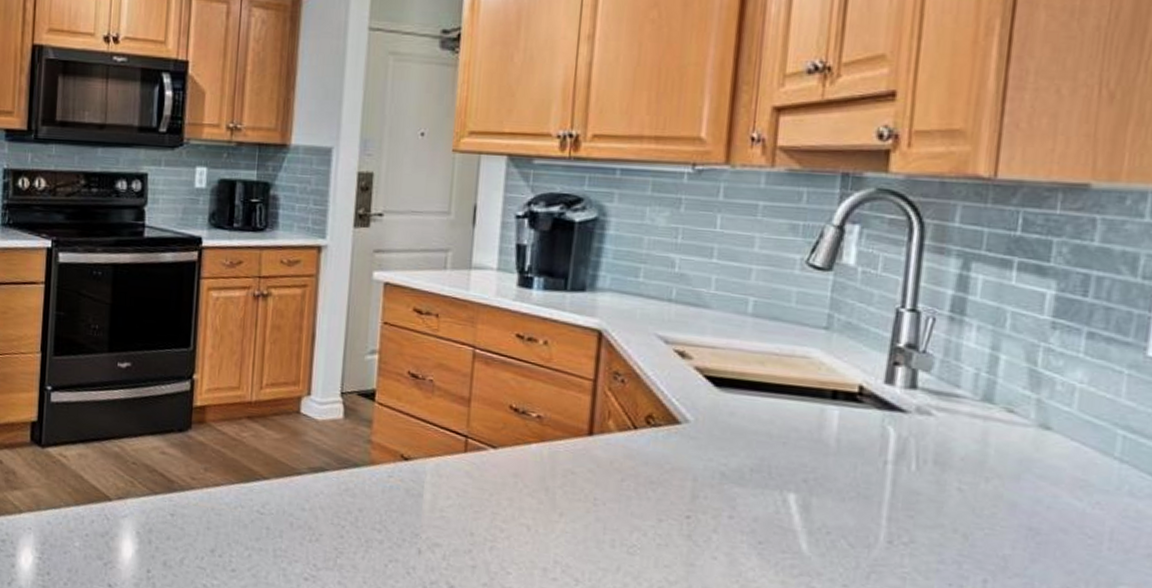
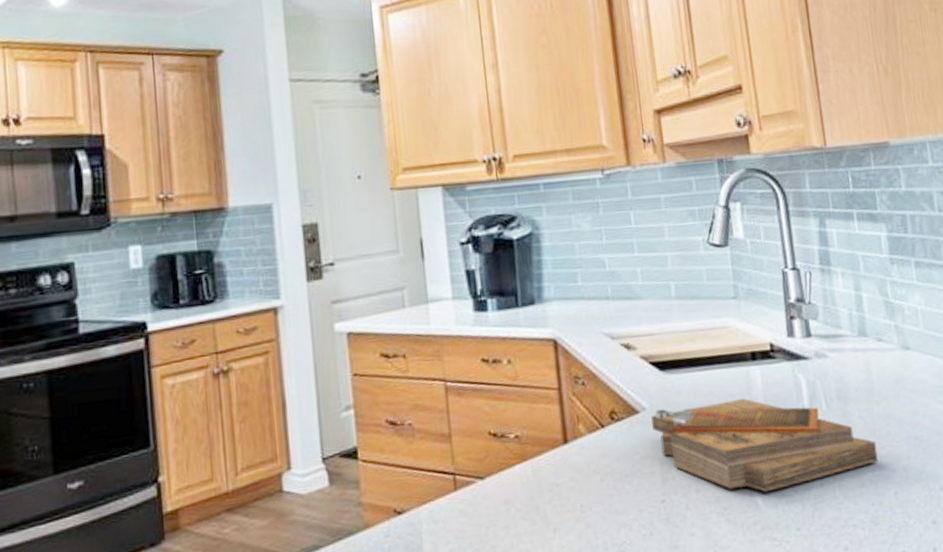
clipboard: none [692,425,973,543] -> present [651,399,878,493]

